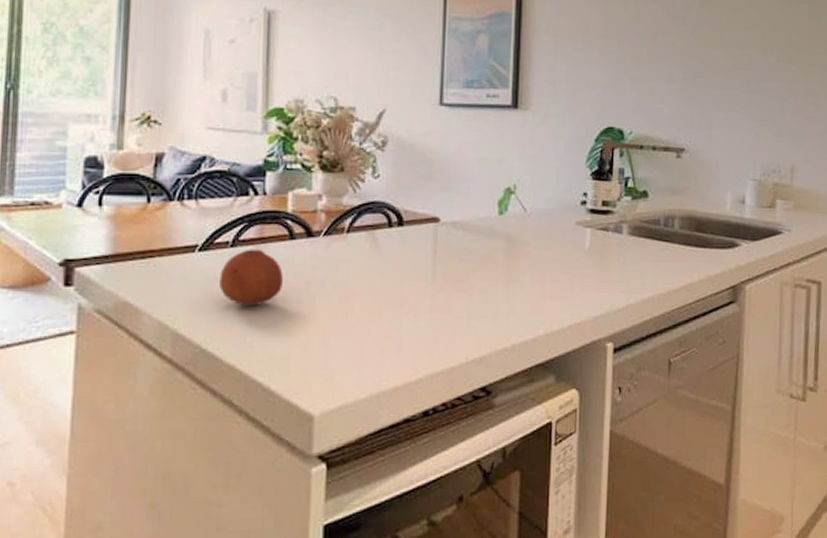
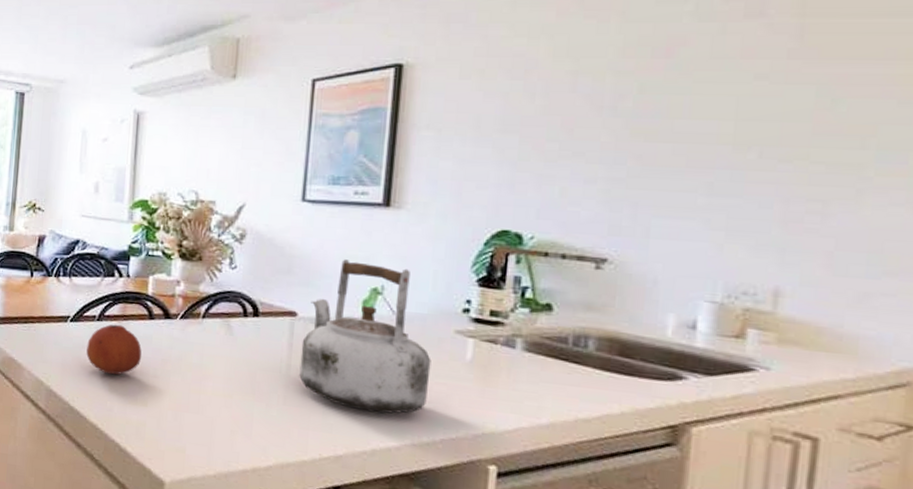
kettle: none [444,161,558,309] -> present [299,259,431,414]

